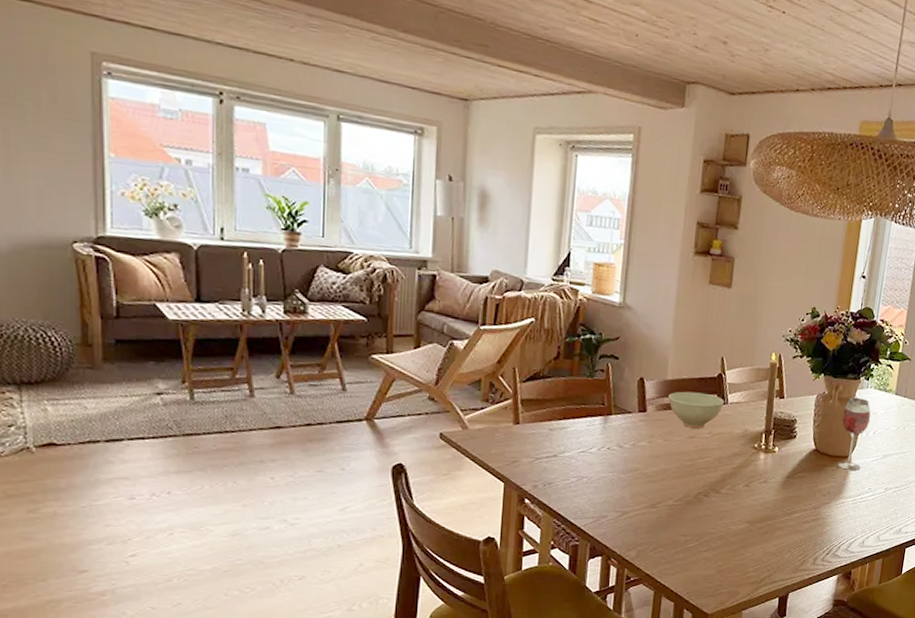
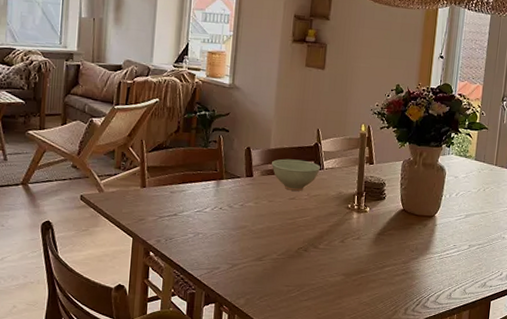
wineglass: present [837,397,871,470] -> none [423,163,453,229]

